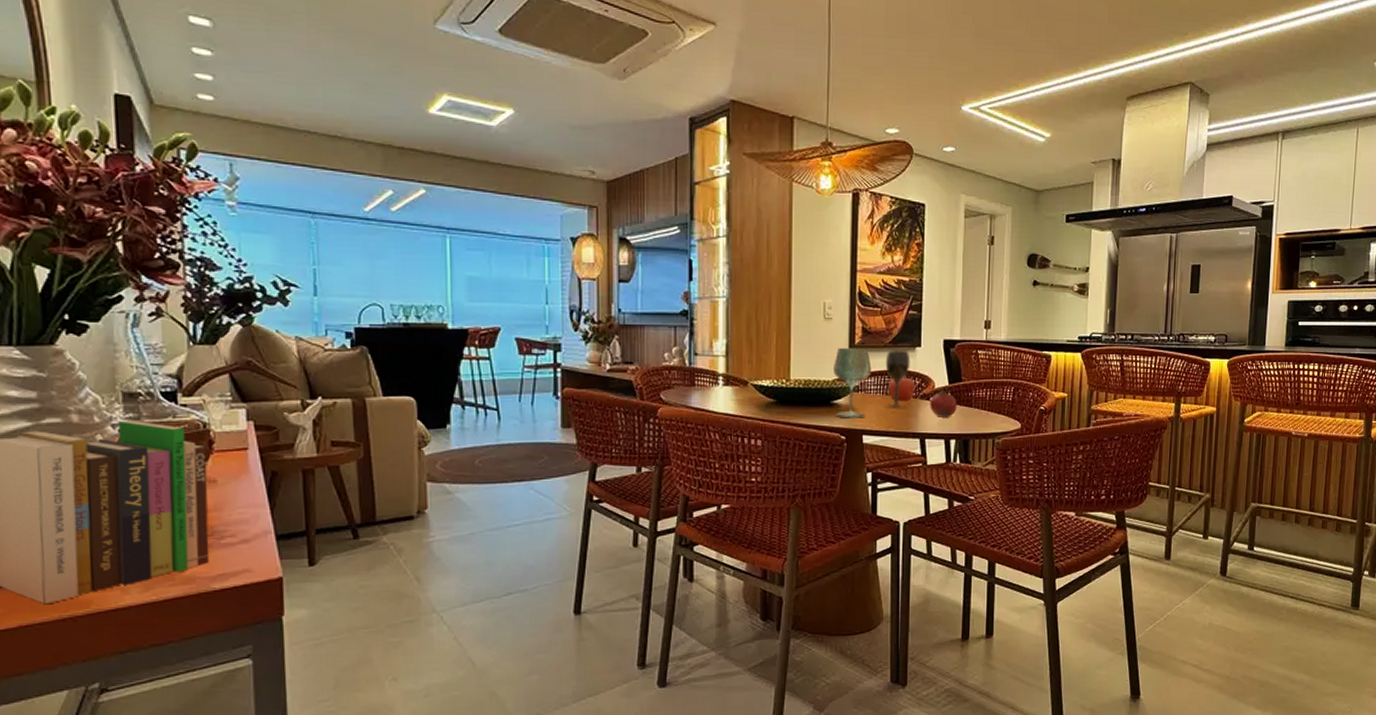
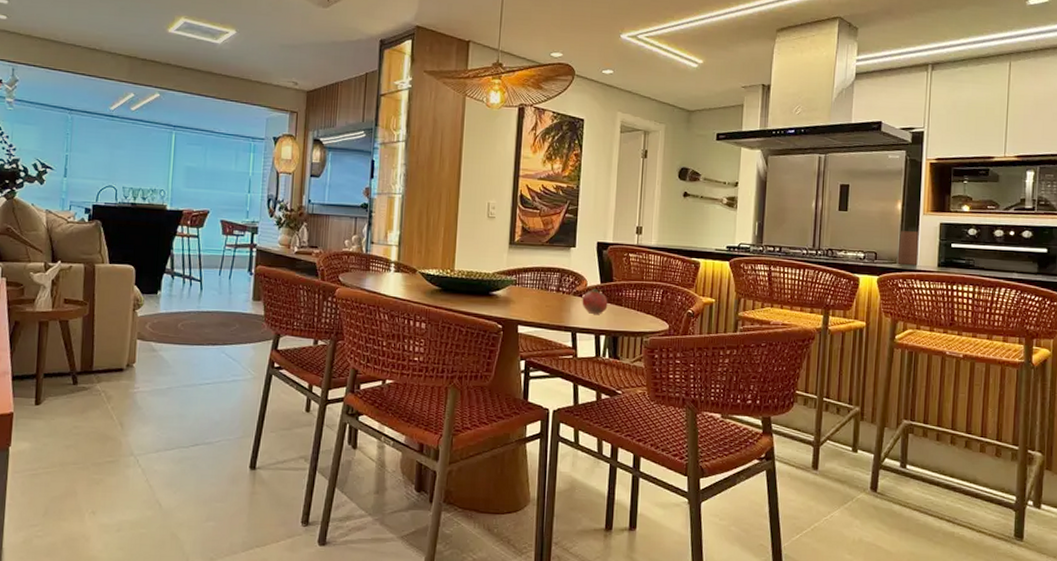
wine glass: present [833,348,872,419] -> none [493,244,529,310]
wine glass: present [885,350,911,410] -> none [539,248,566,304]
fruit: present [889,377,916,402] -> none [544,274,569,297]
canister: none [1247,311,1268,346] -> present [897,231,919,265]

